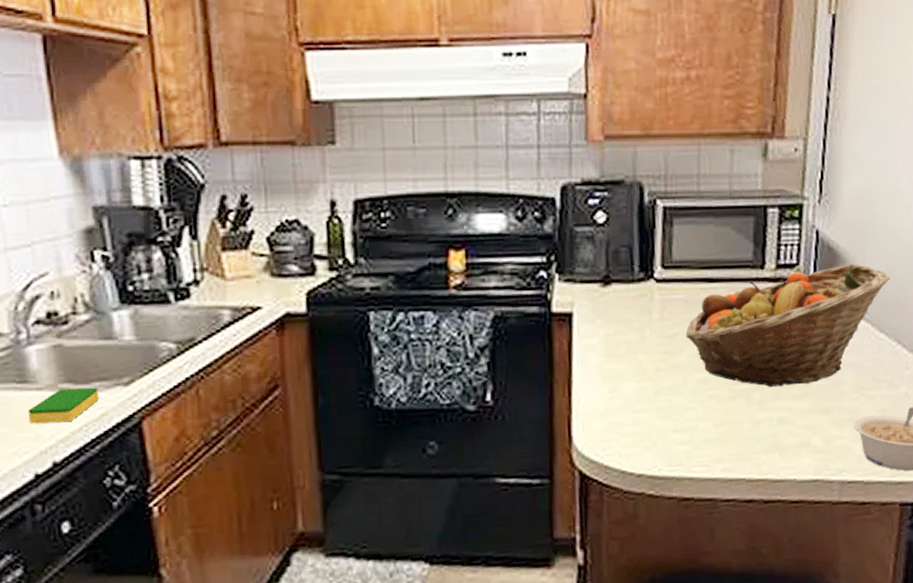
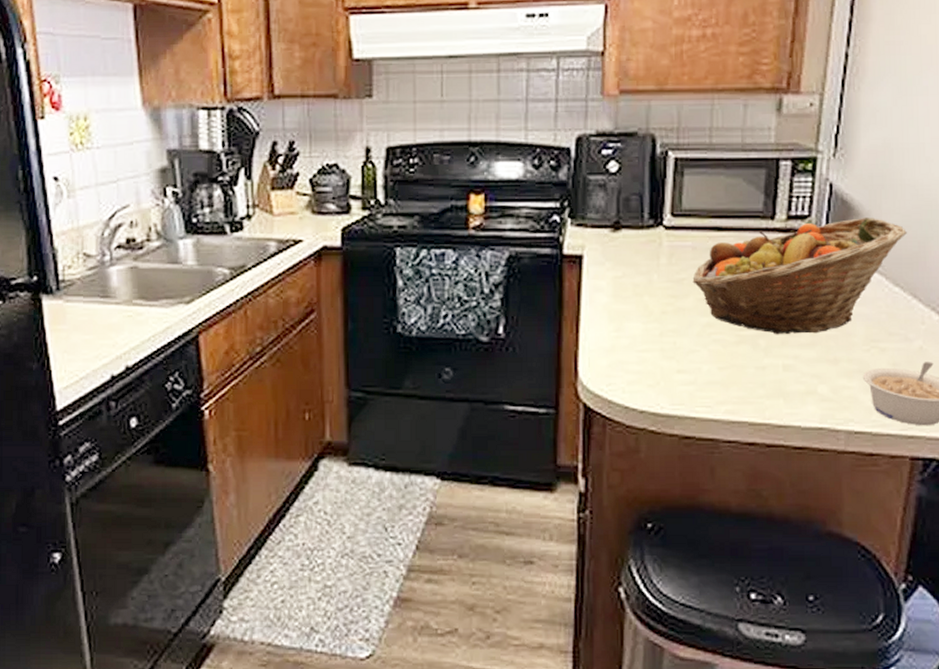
dish sponge: present [27,387,99,423] -> none [108,304,165,333]

